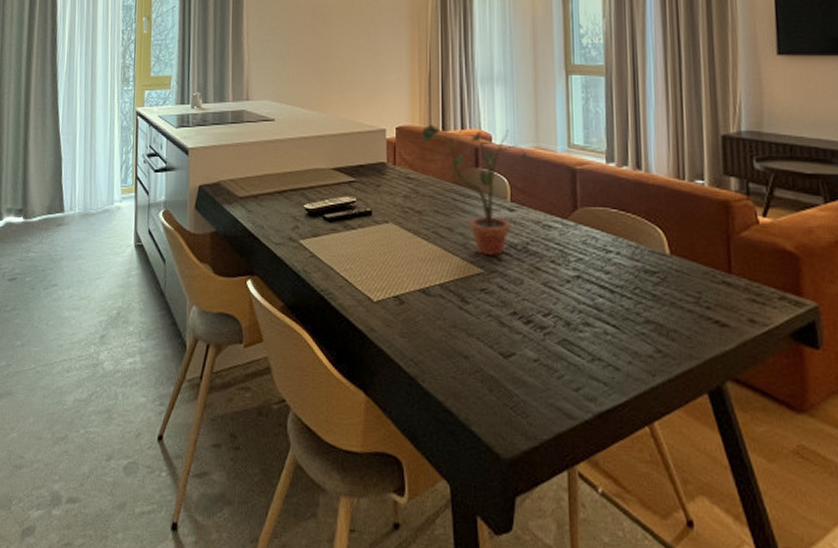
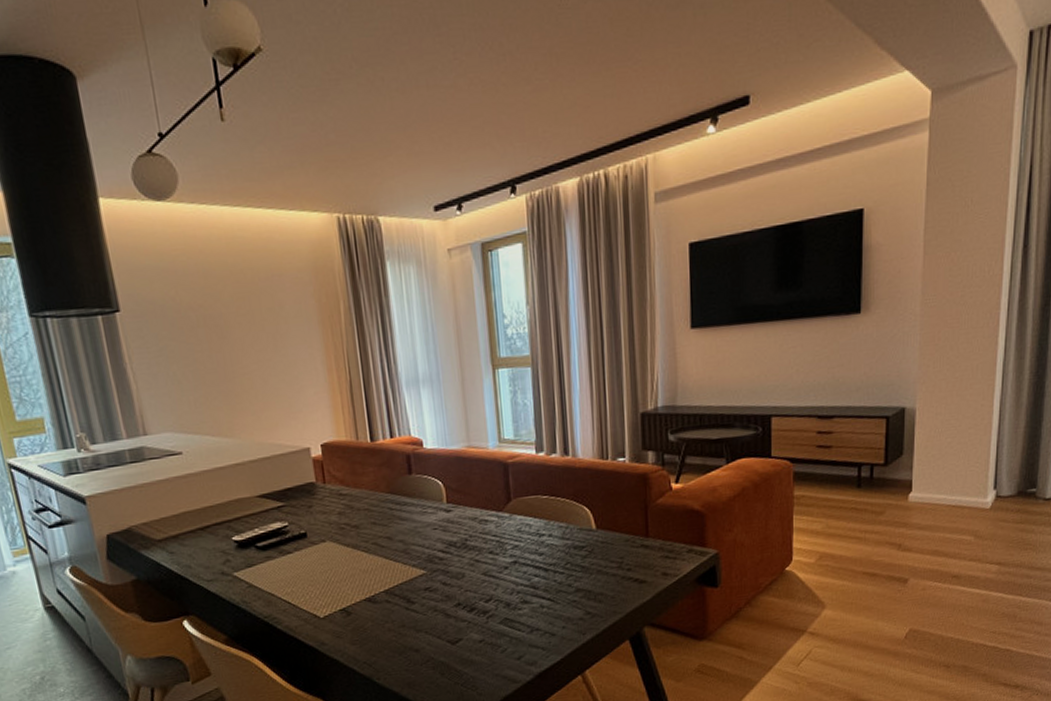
potted plant: present [421,125,527,255] -> none [348,432,459,557]

